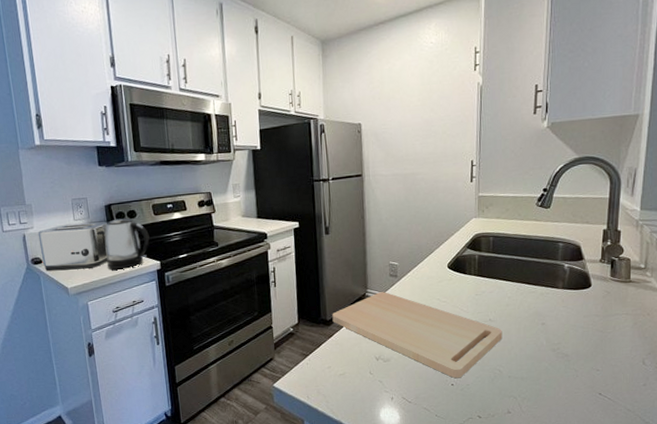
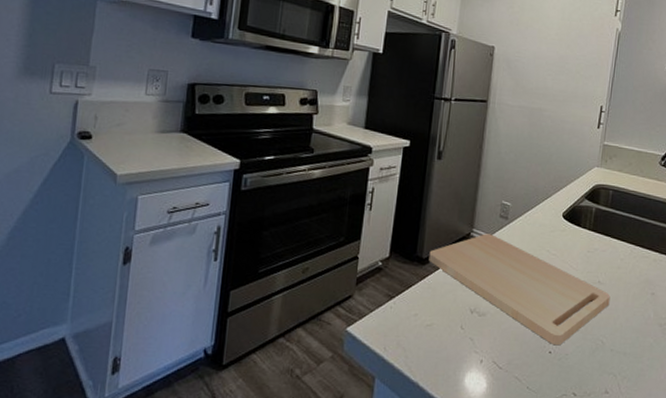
toaster: present [37,222,108,272] -> none [92,97,187,155]
kettle: present [102,218,150,270] -> none [173,101,234,163]

